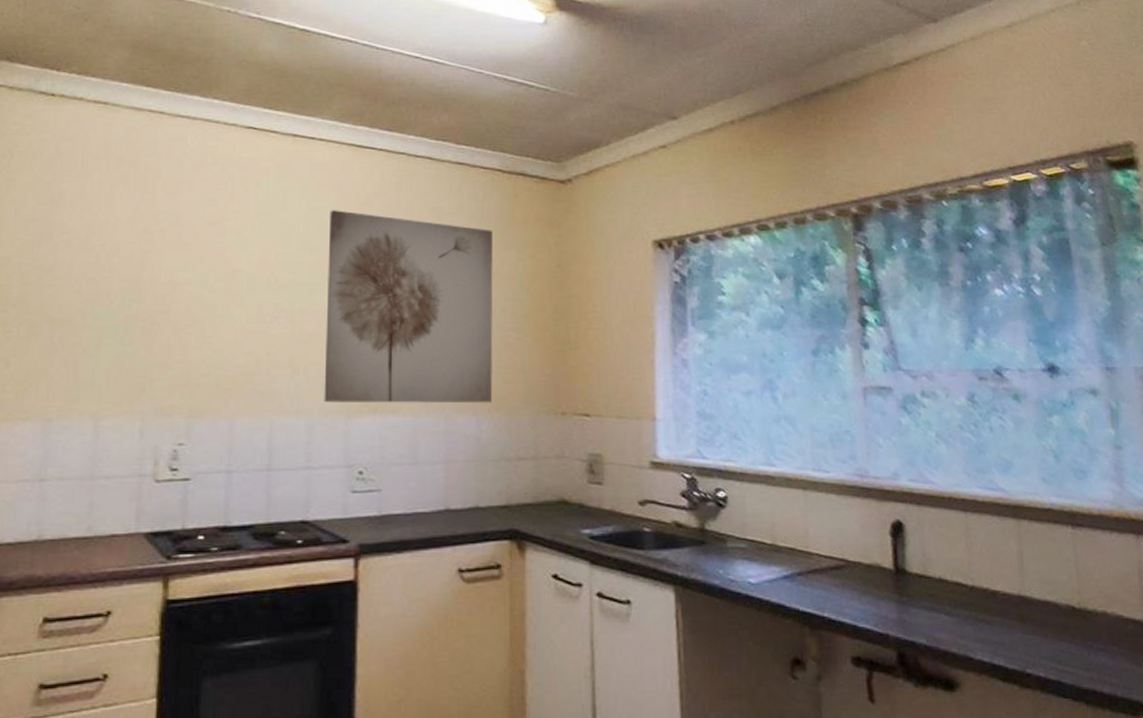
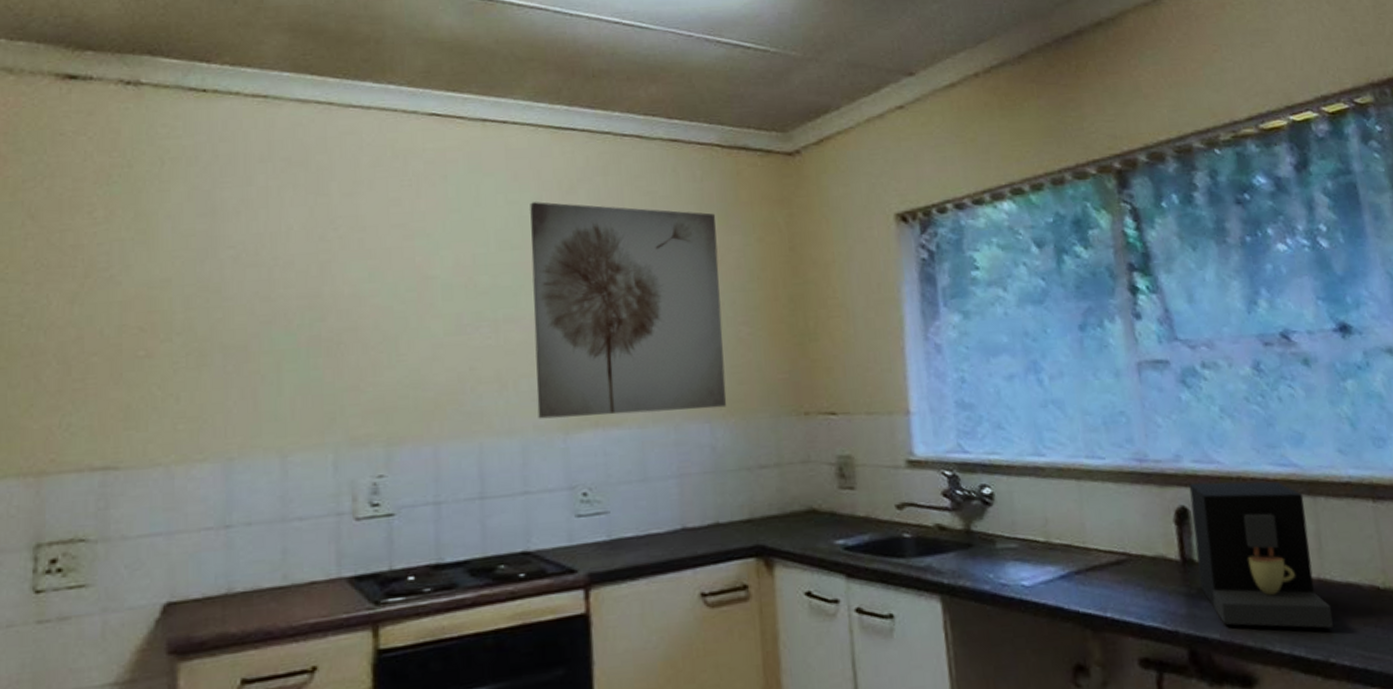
coffee maker: none [904,499,1031,641] -> present [1189,481,1333,628]

